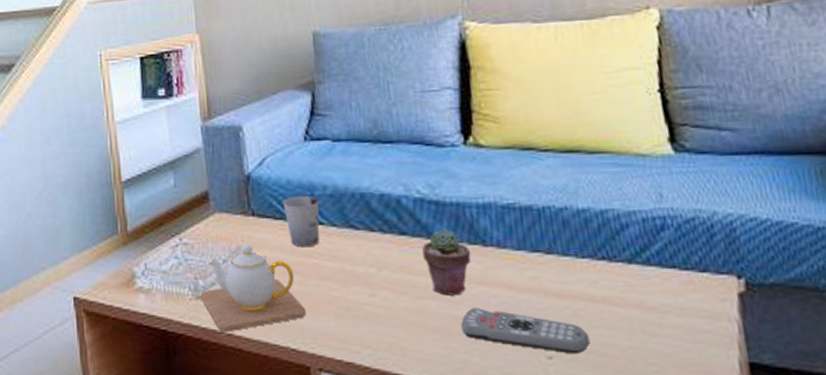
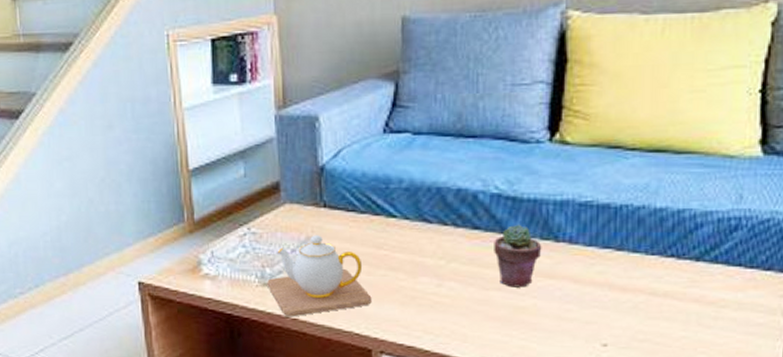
cup: present [282,196,320,248] -> none [356,189,393,239]
remote control: present [461,308,591,354] -> none [523,299,646,343]

